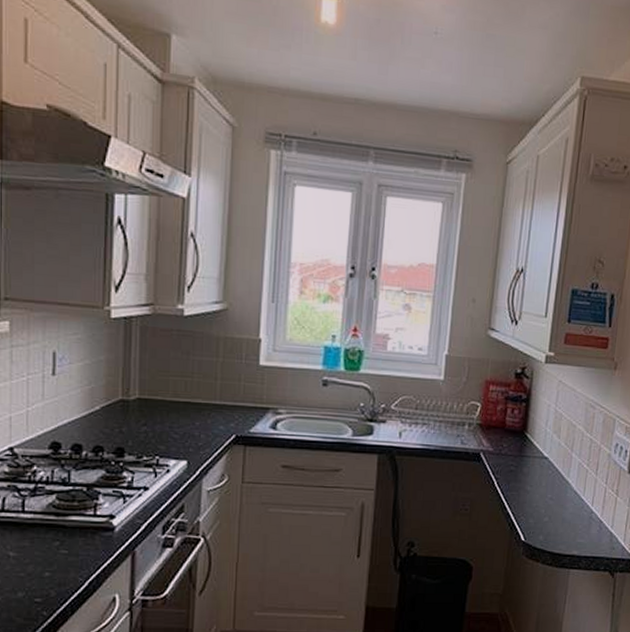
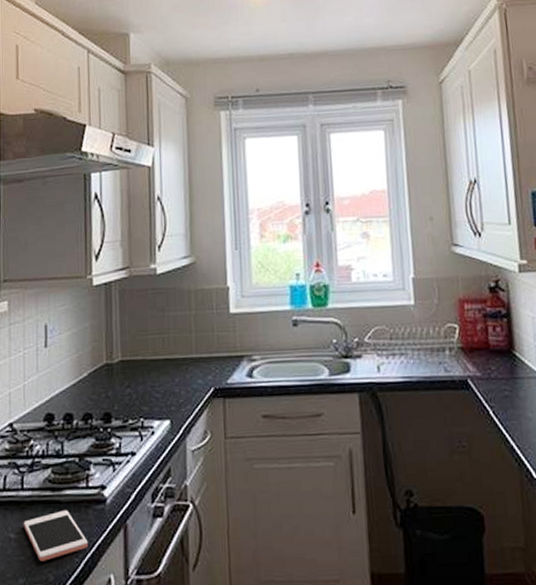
cell phone: none [23,534,94,579] -> present [23,510,89,562]

